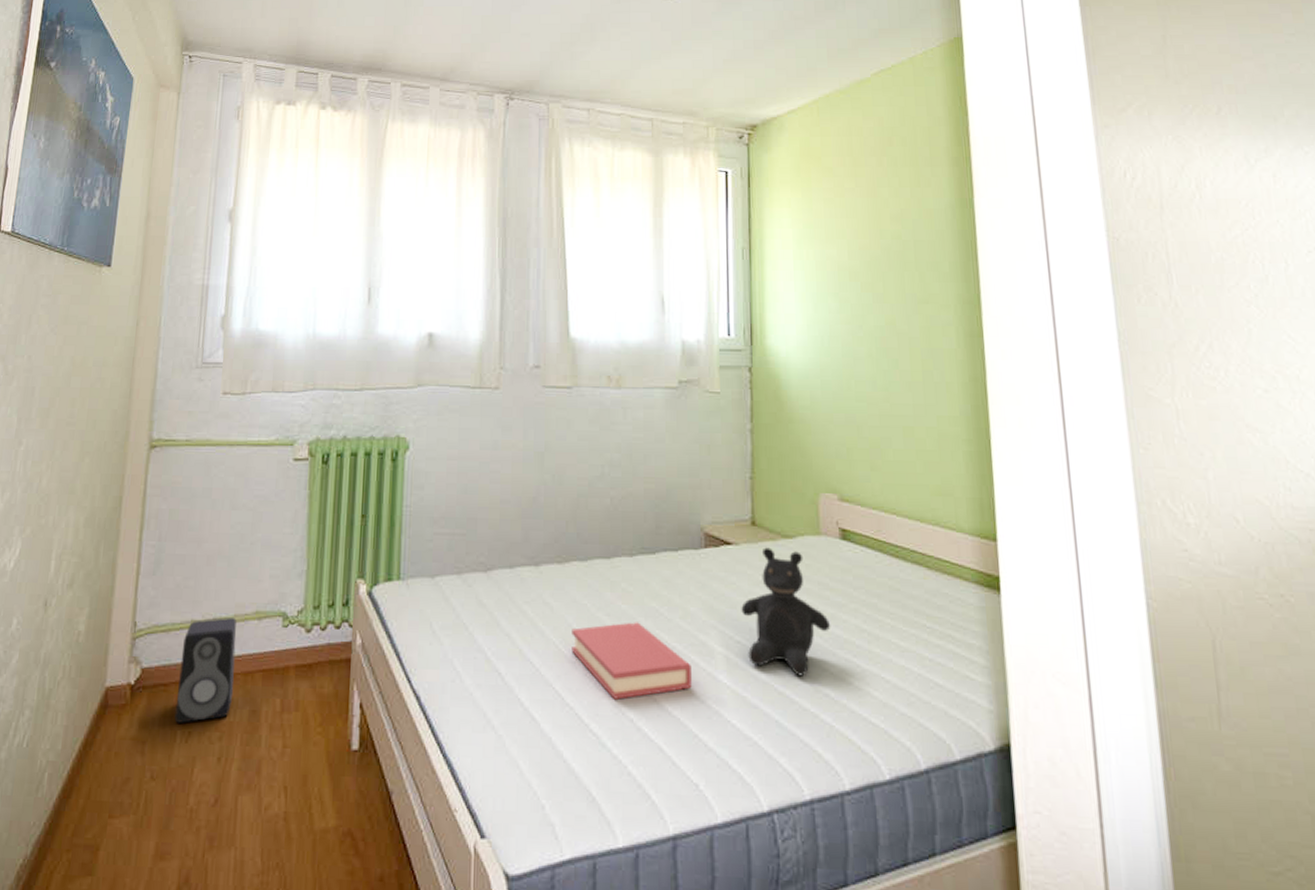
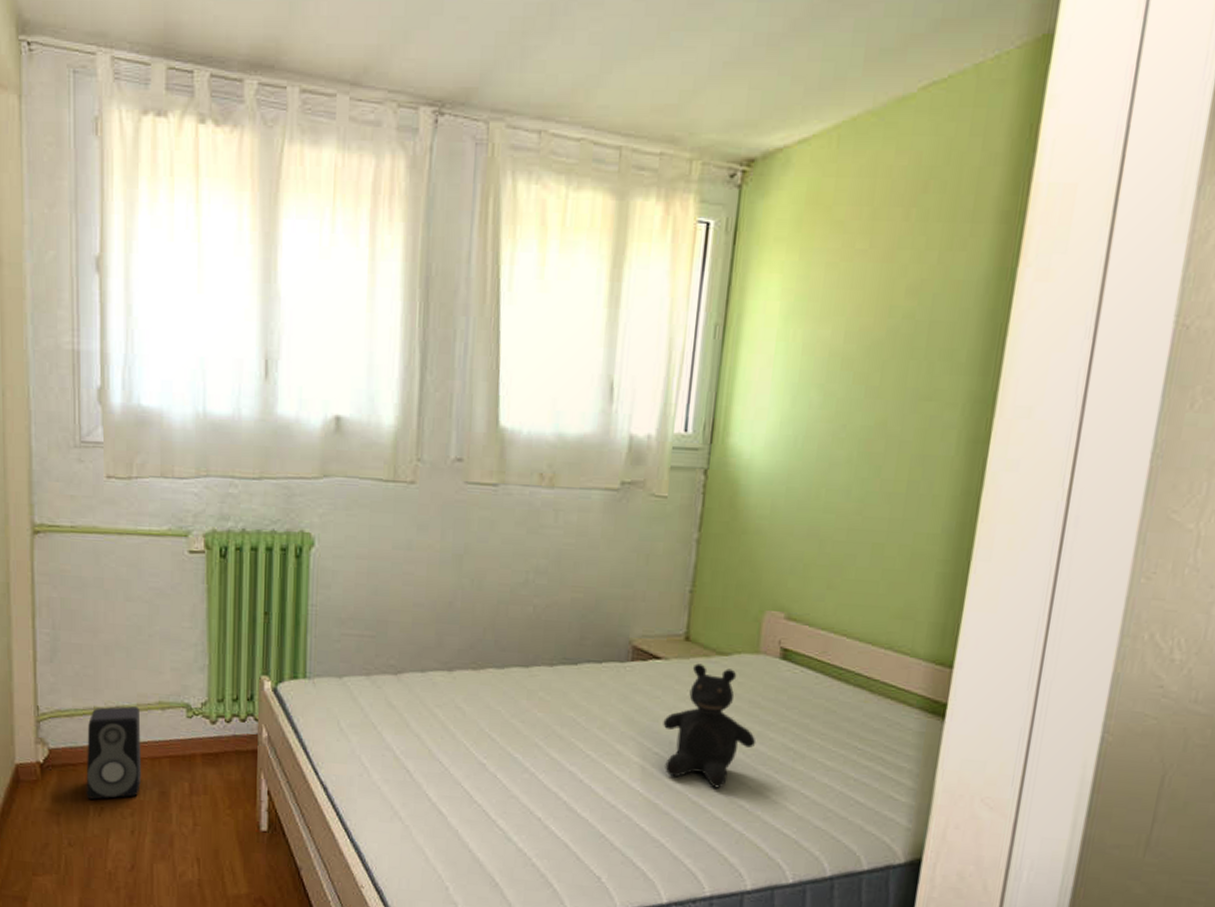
hardback book: present [572,622,692,700] -> none [482,729,605,800]

